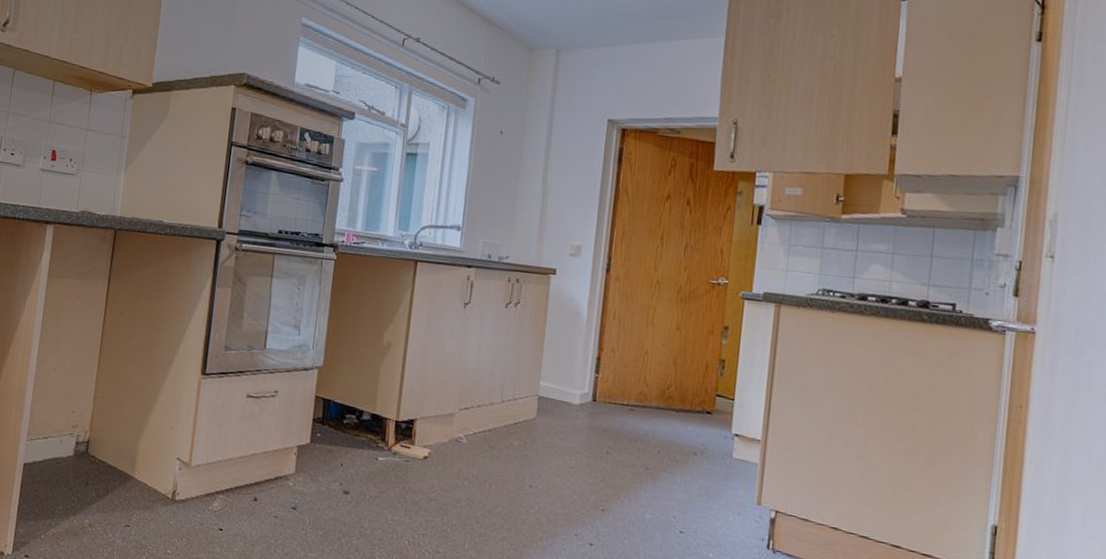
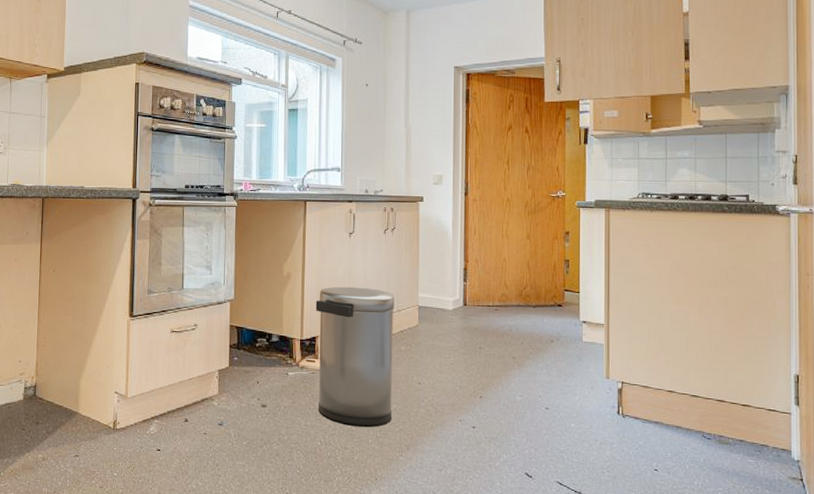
pedal bin: none [409,363,511,531] -> present [315,286,395,428]

